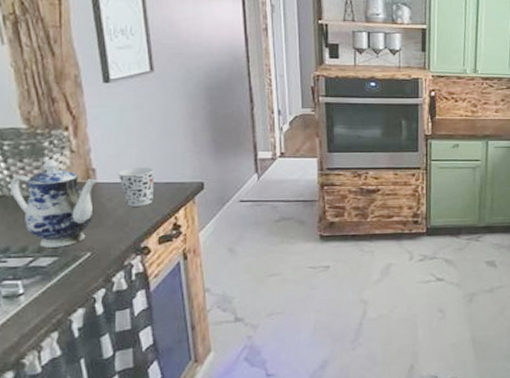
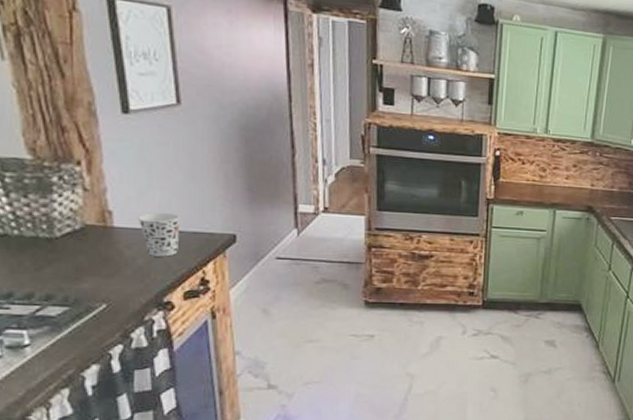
teapot: present [9,159,97,248] -> none [12,196,114,296]

